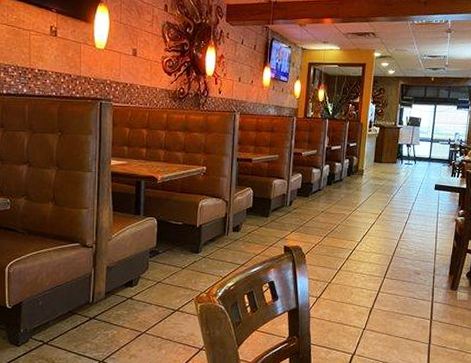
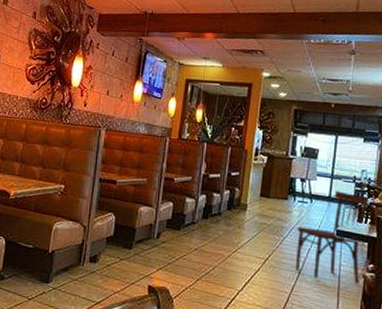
dining chair: none [403,152,460,227] -> present [295,190,369,284]

